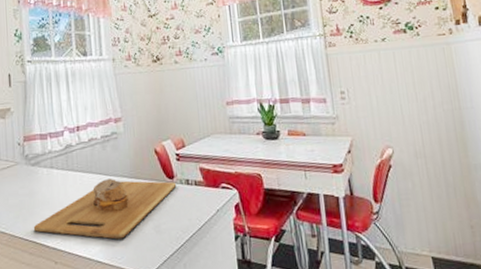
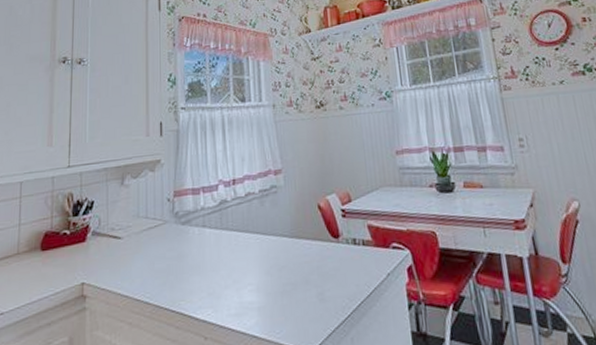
cutting board: present [33,179,177,239] -> none [181,238,343,310]

